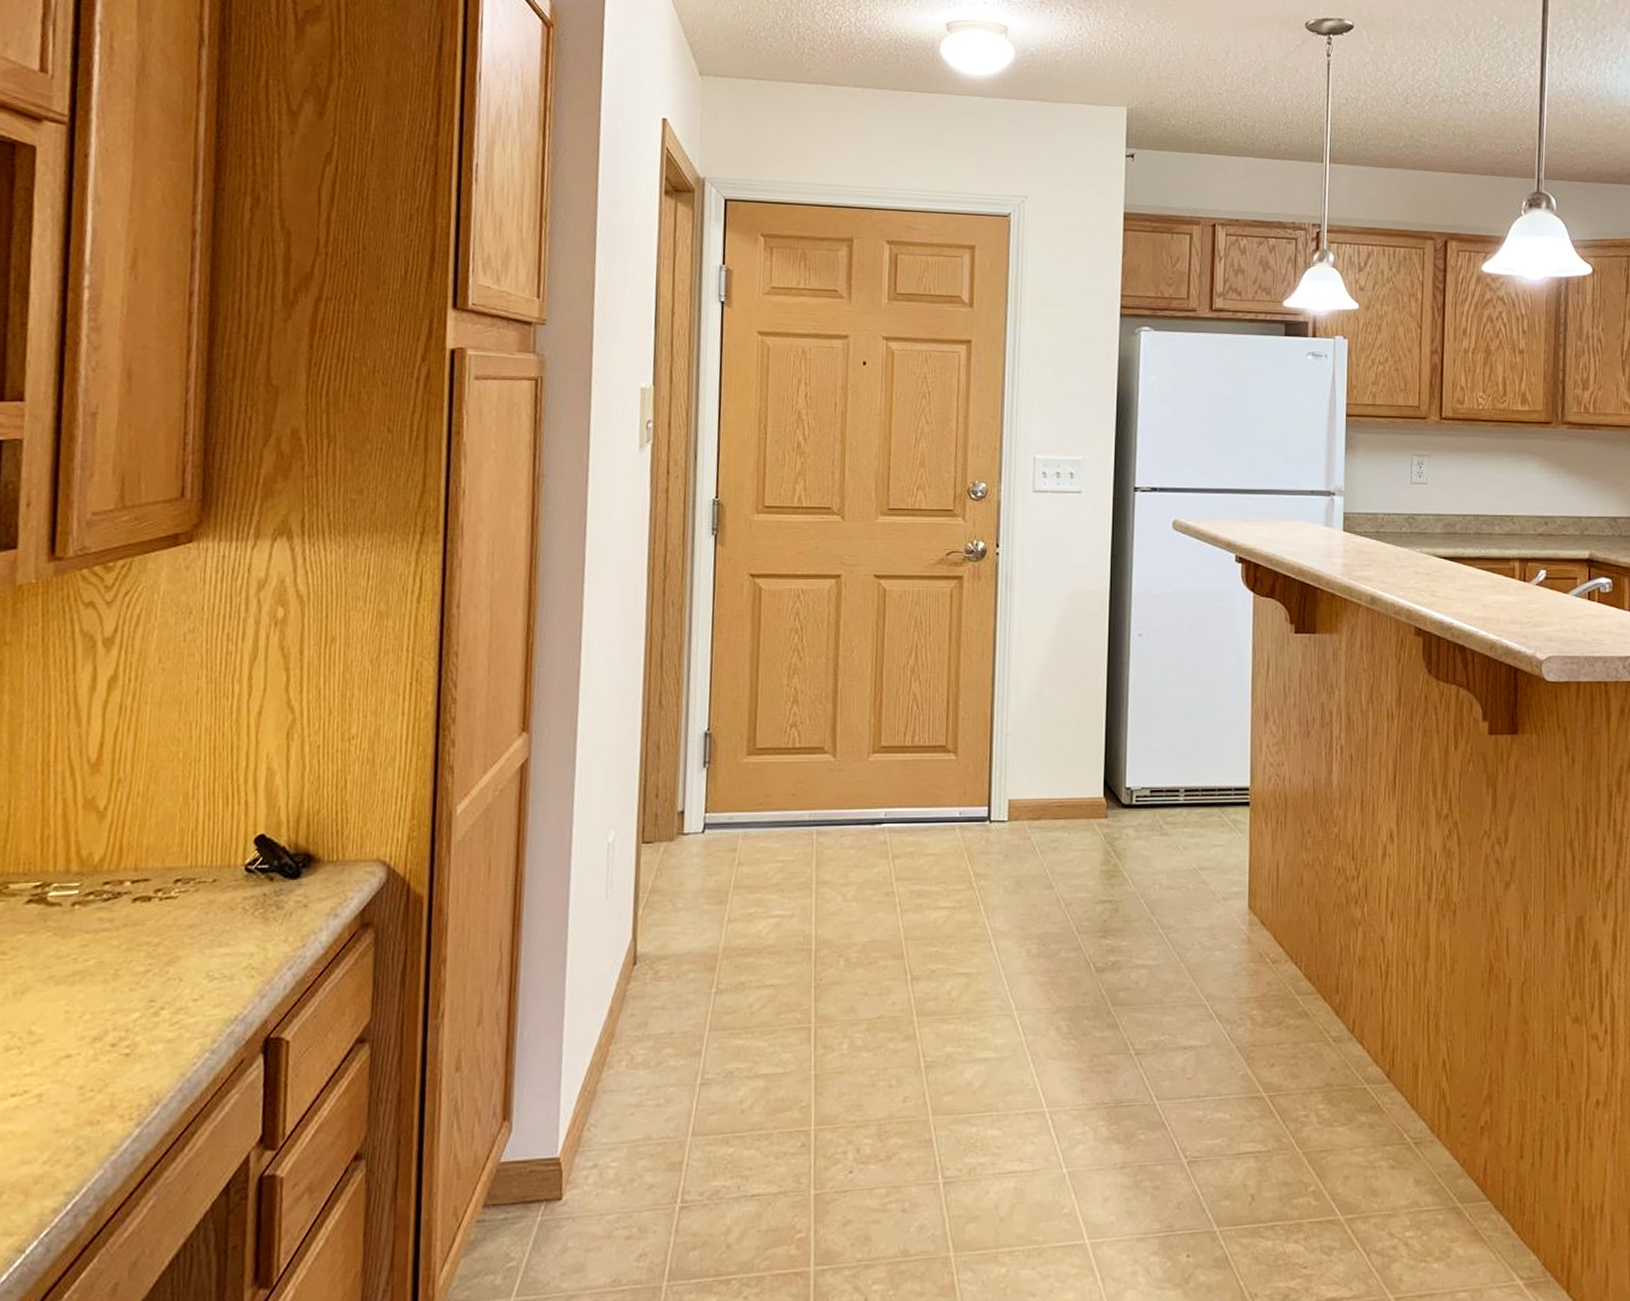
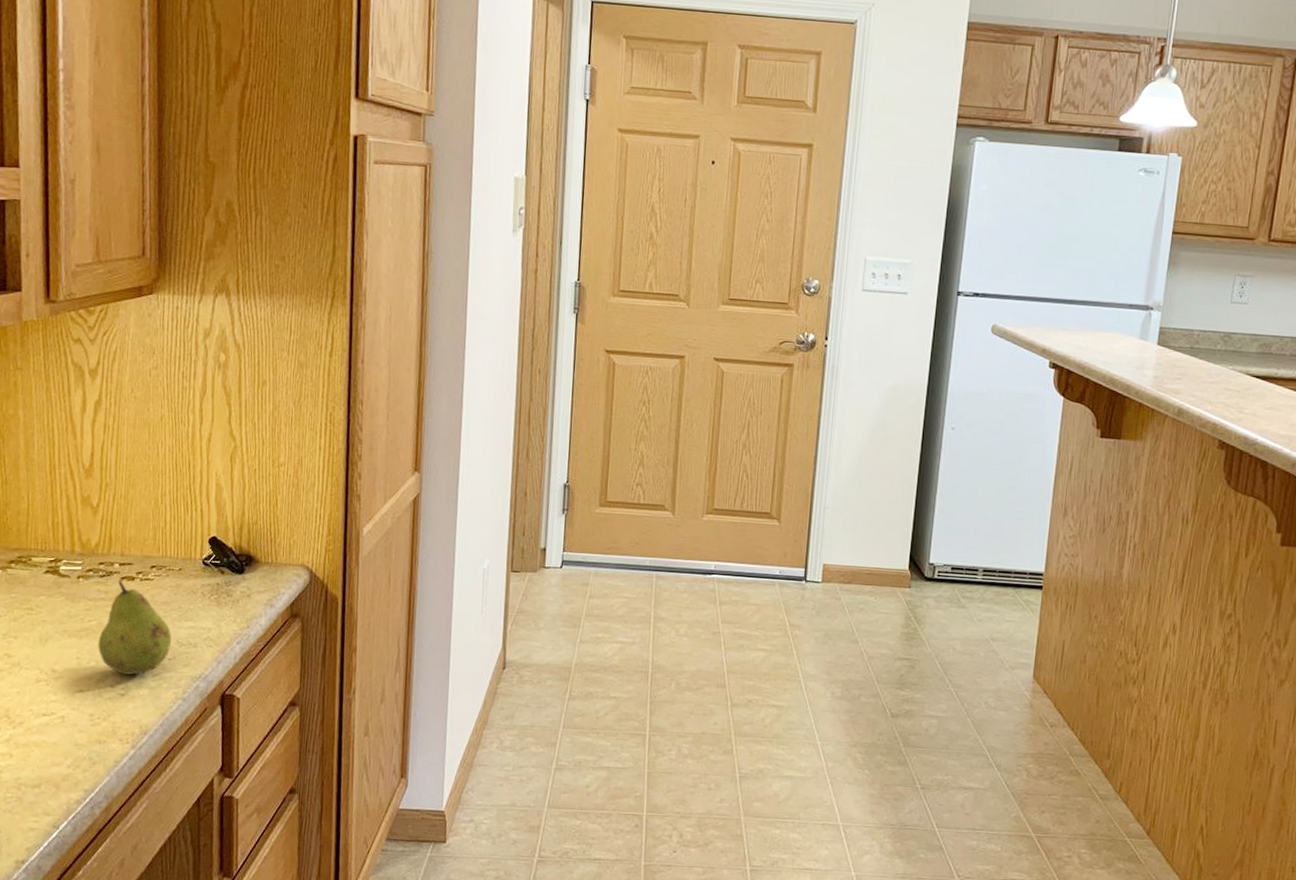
fruit: none [95,902,200,1027] -> present [98,579,172,675]

